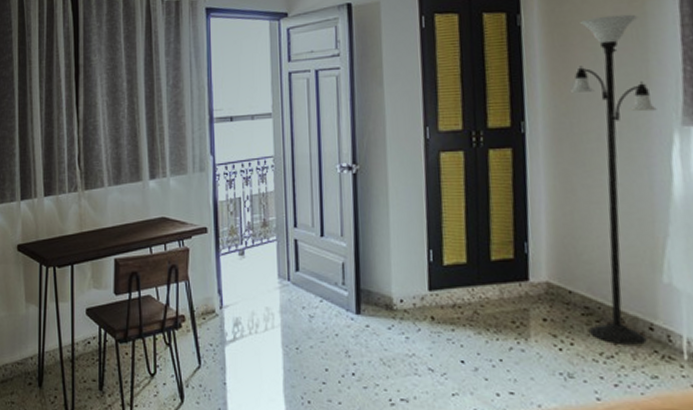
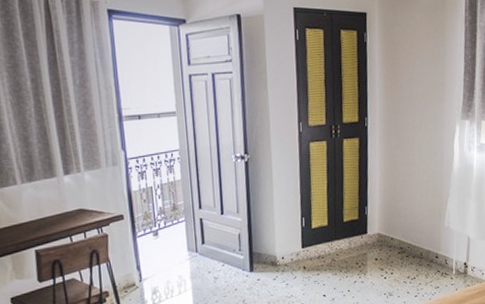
floor lamp: present [569,14,657,345] -> none [396,37,448,270]

